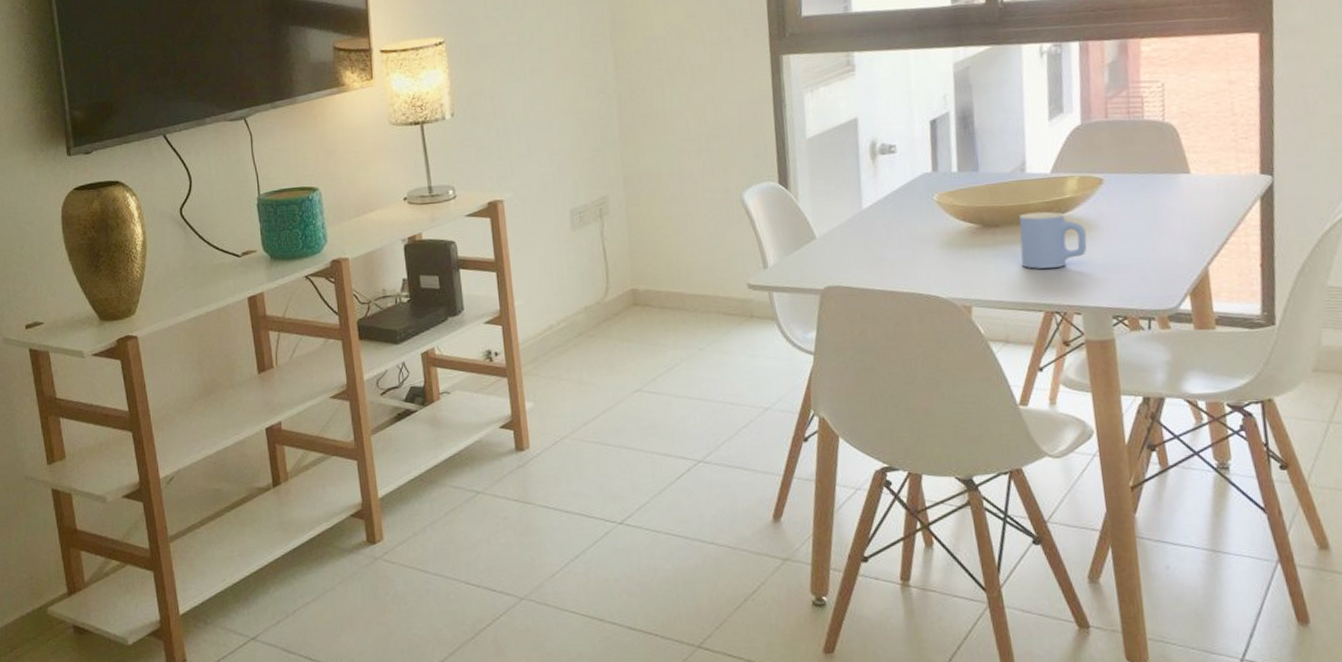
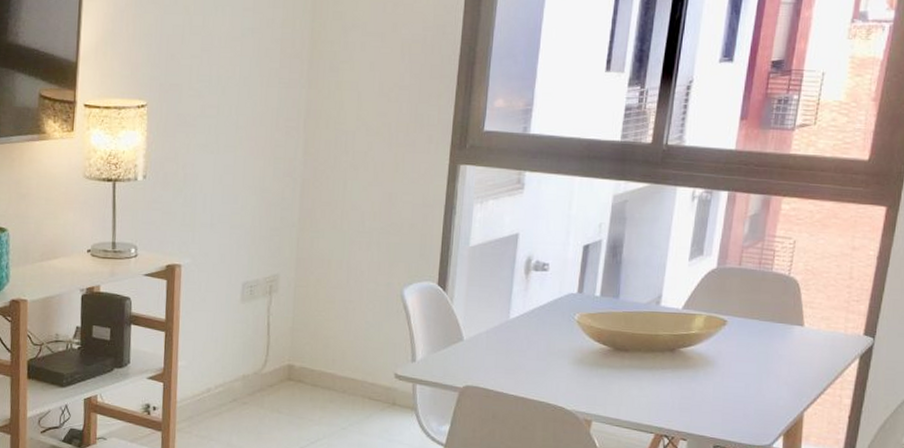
mug: present [1019,211,1087,269] -> none [642,342,704,396]

